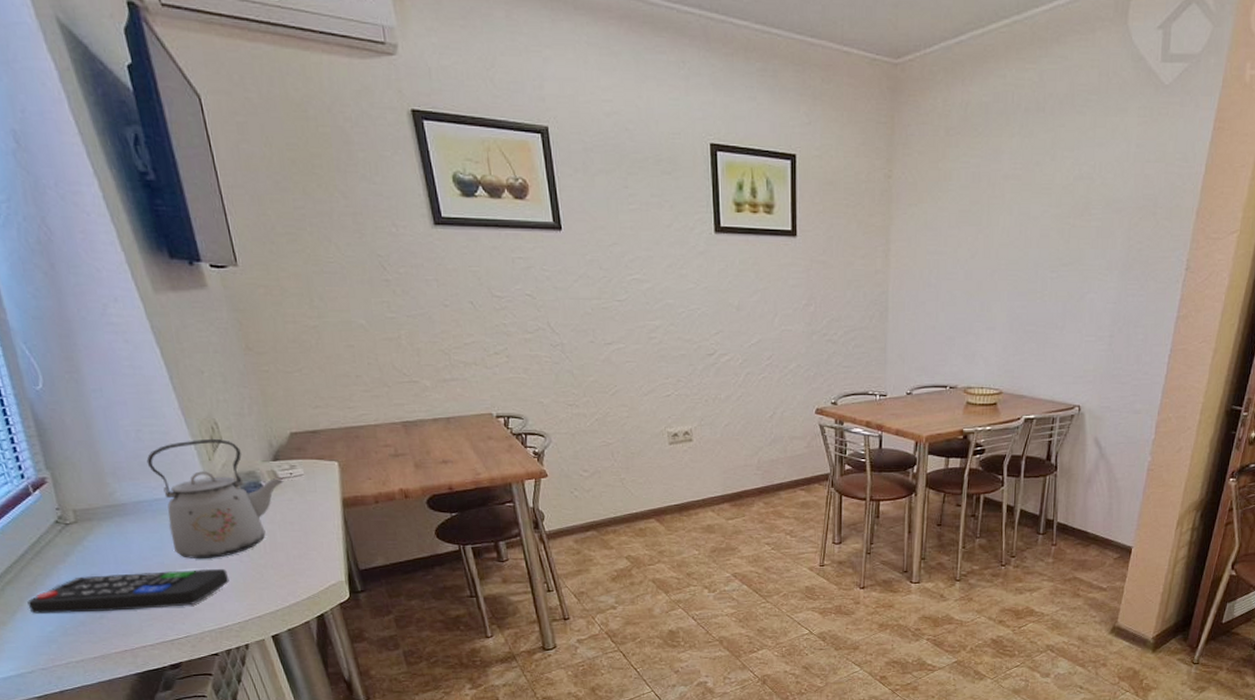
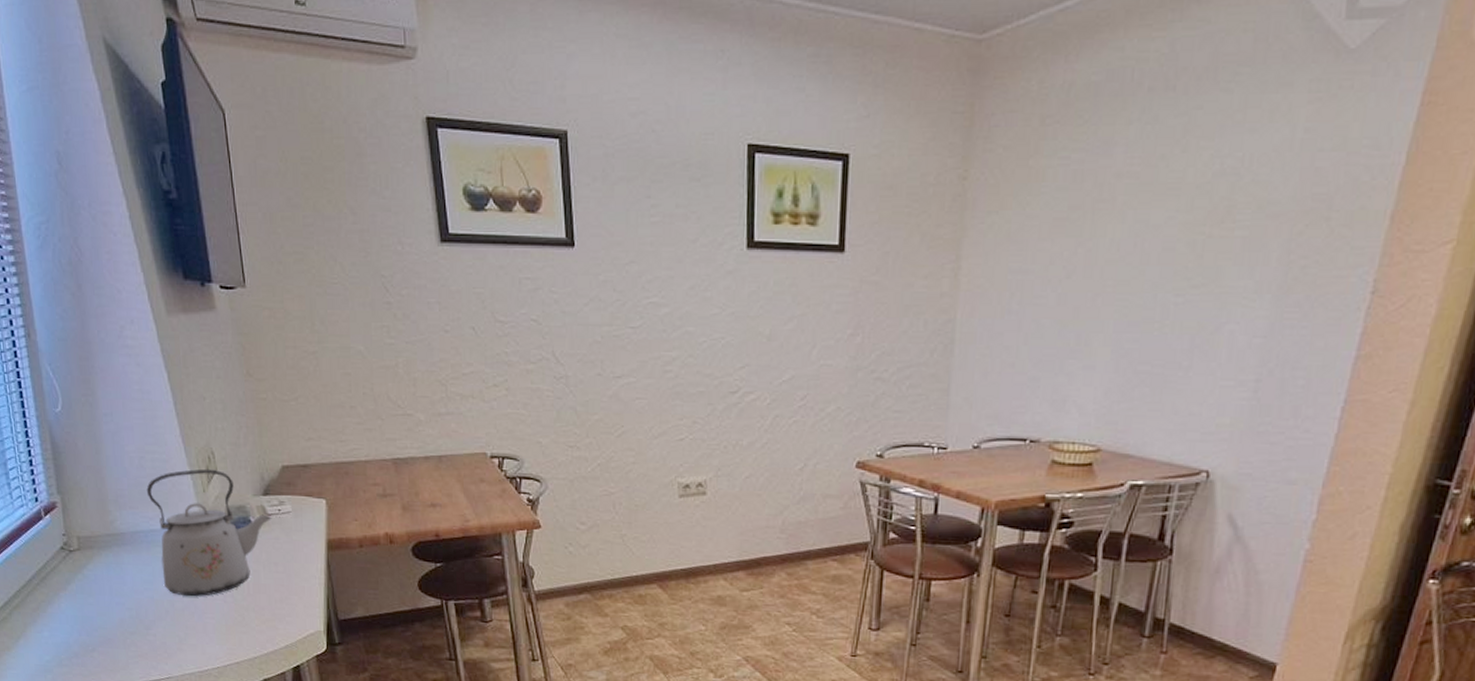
remote control: present [27,568,230,614] -> none [30,606,212,645]

